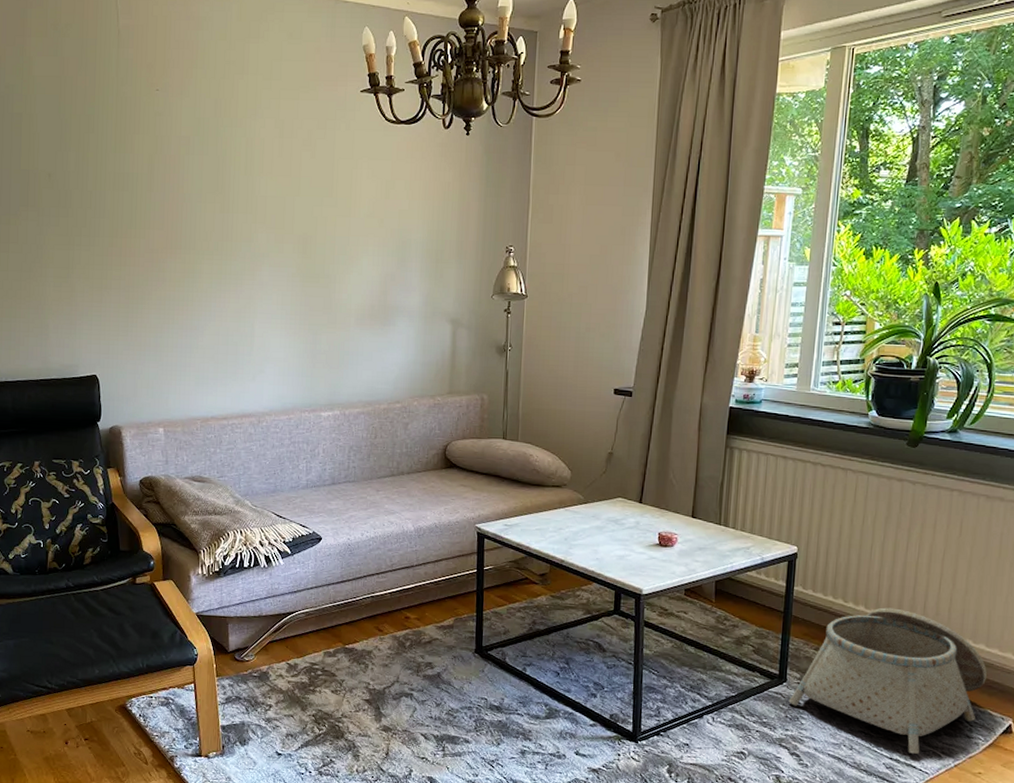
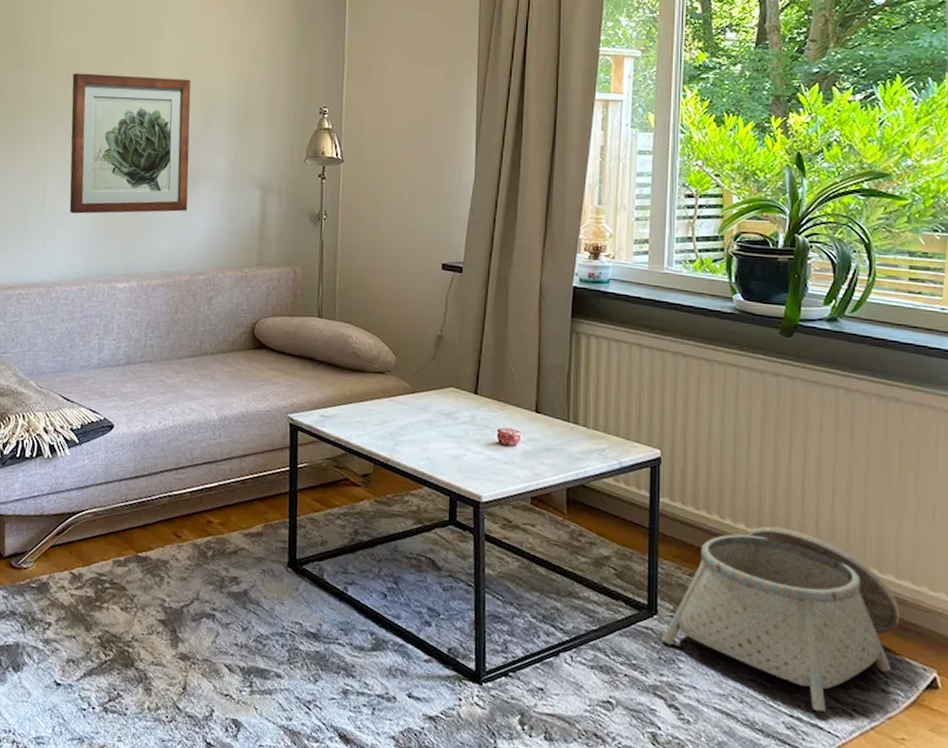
wall art: none [275,216,387,350] -> present [69,73,191,214]

